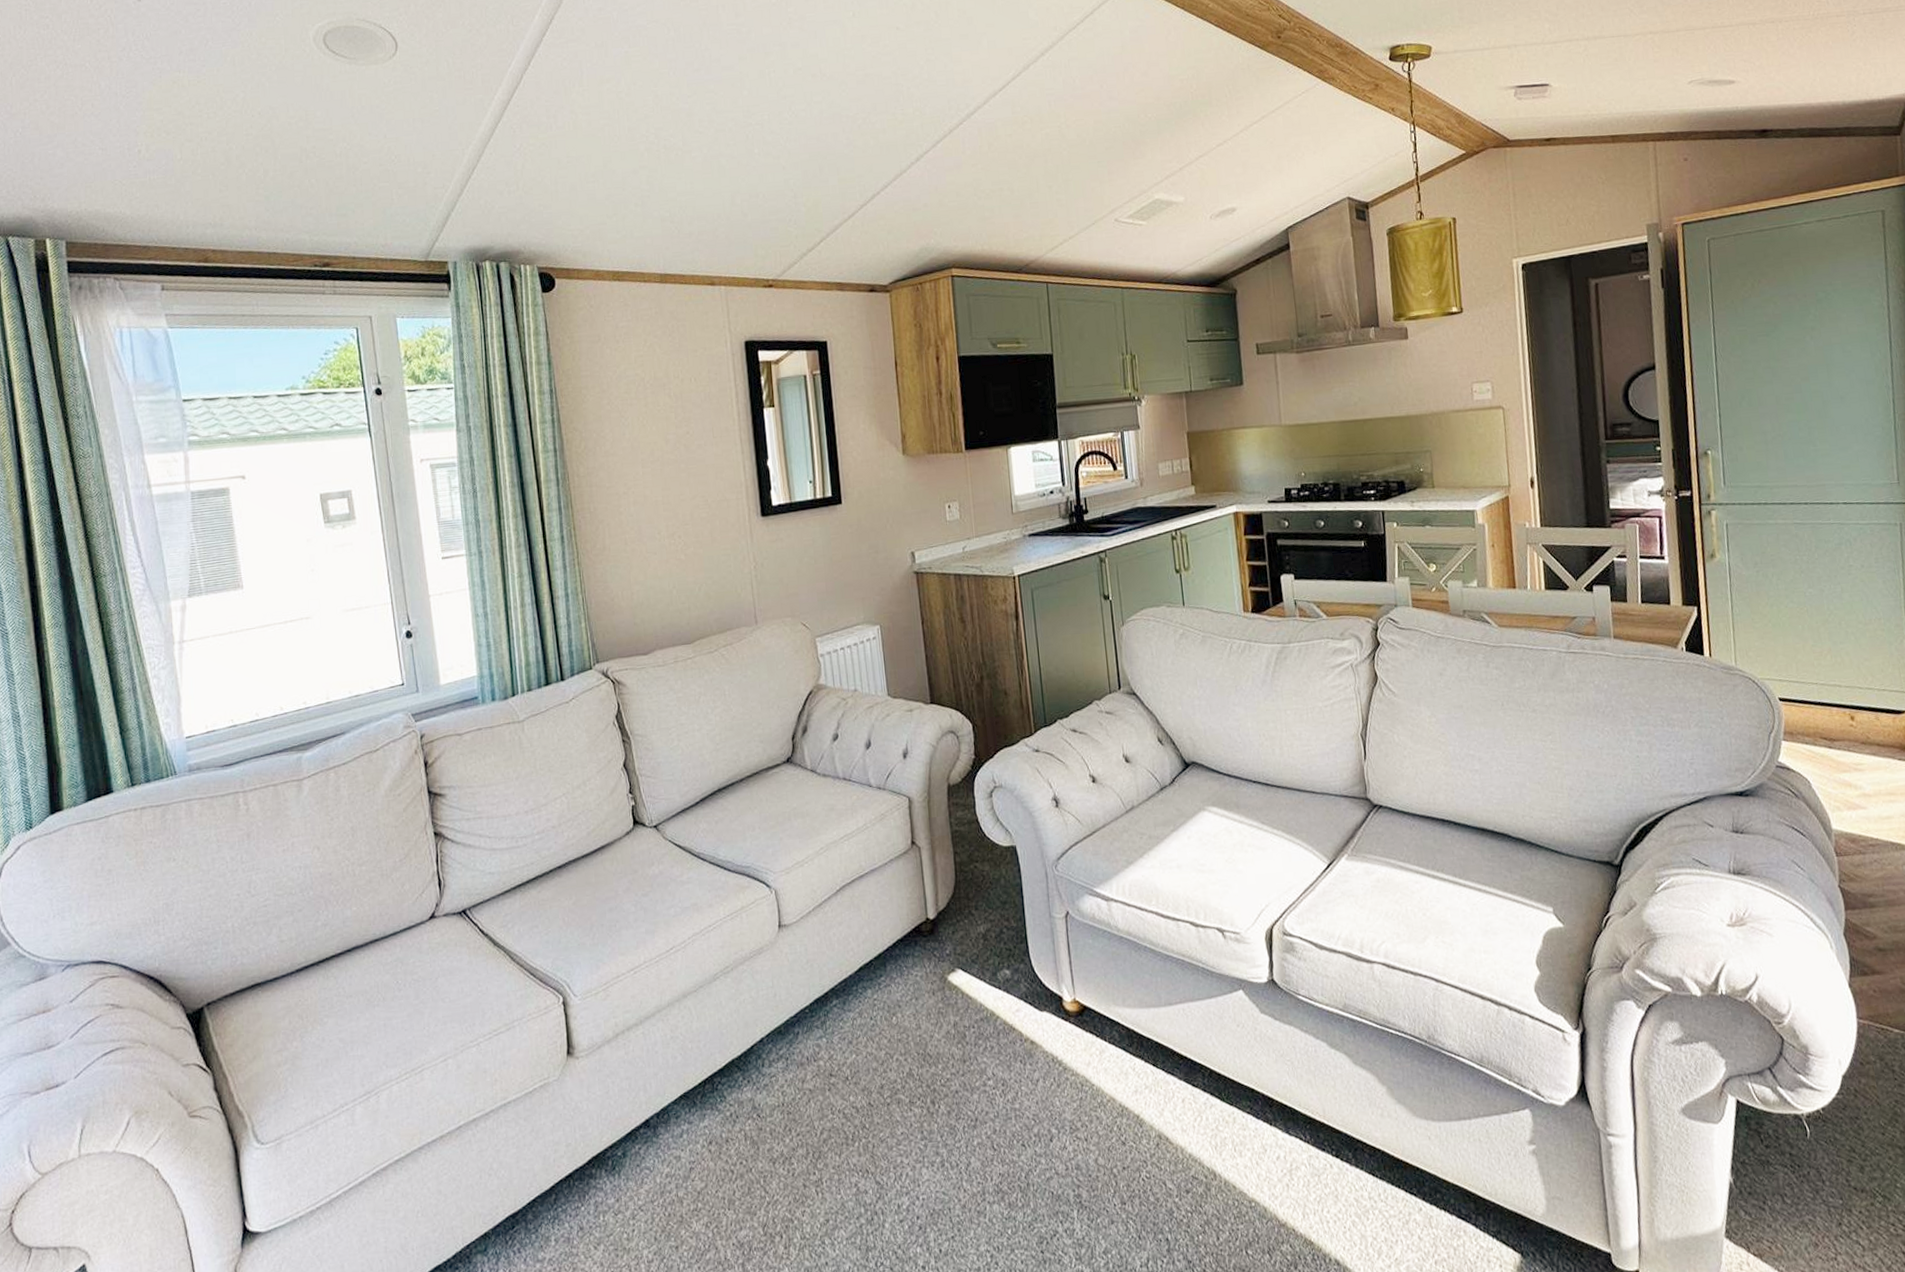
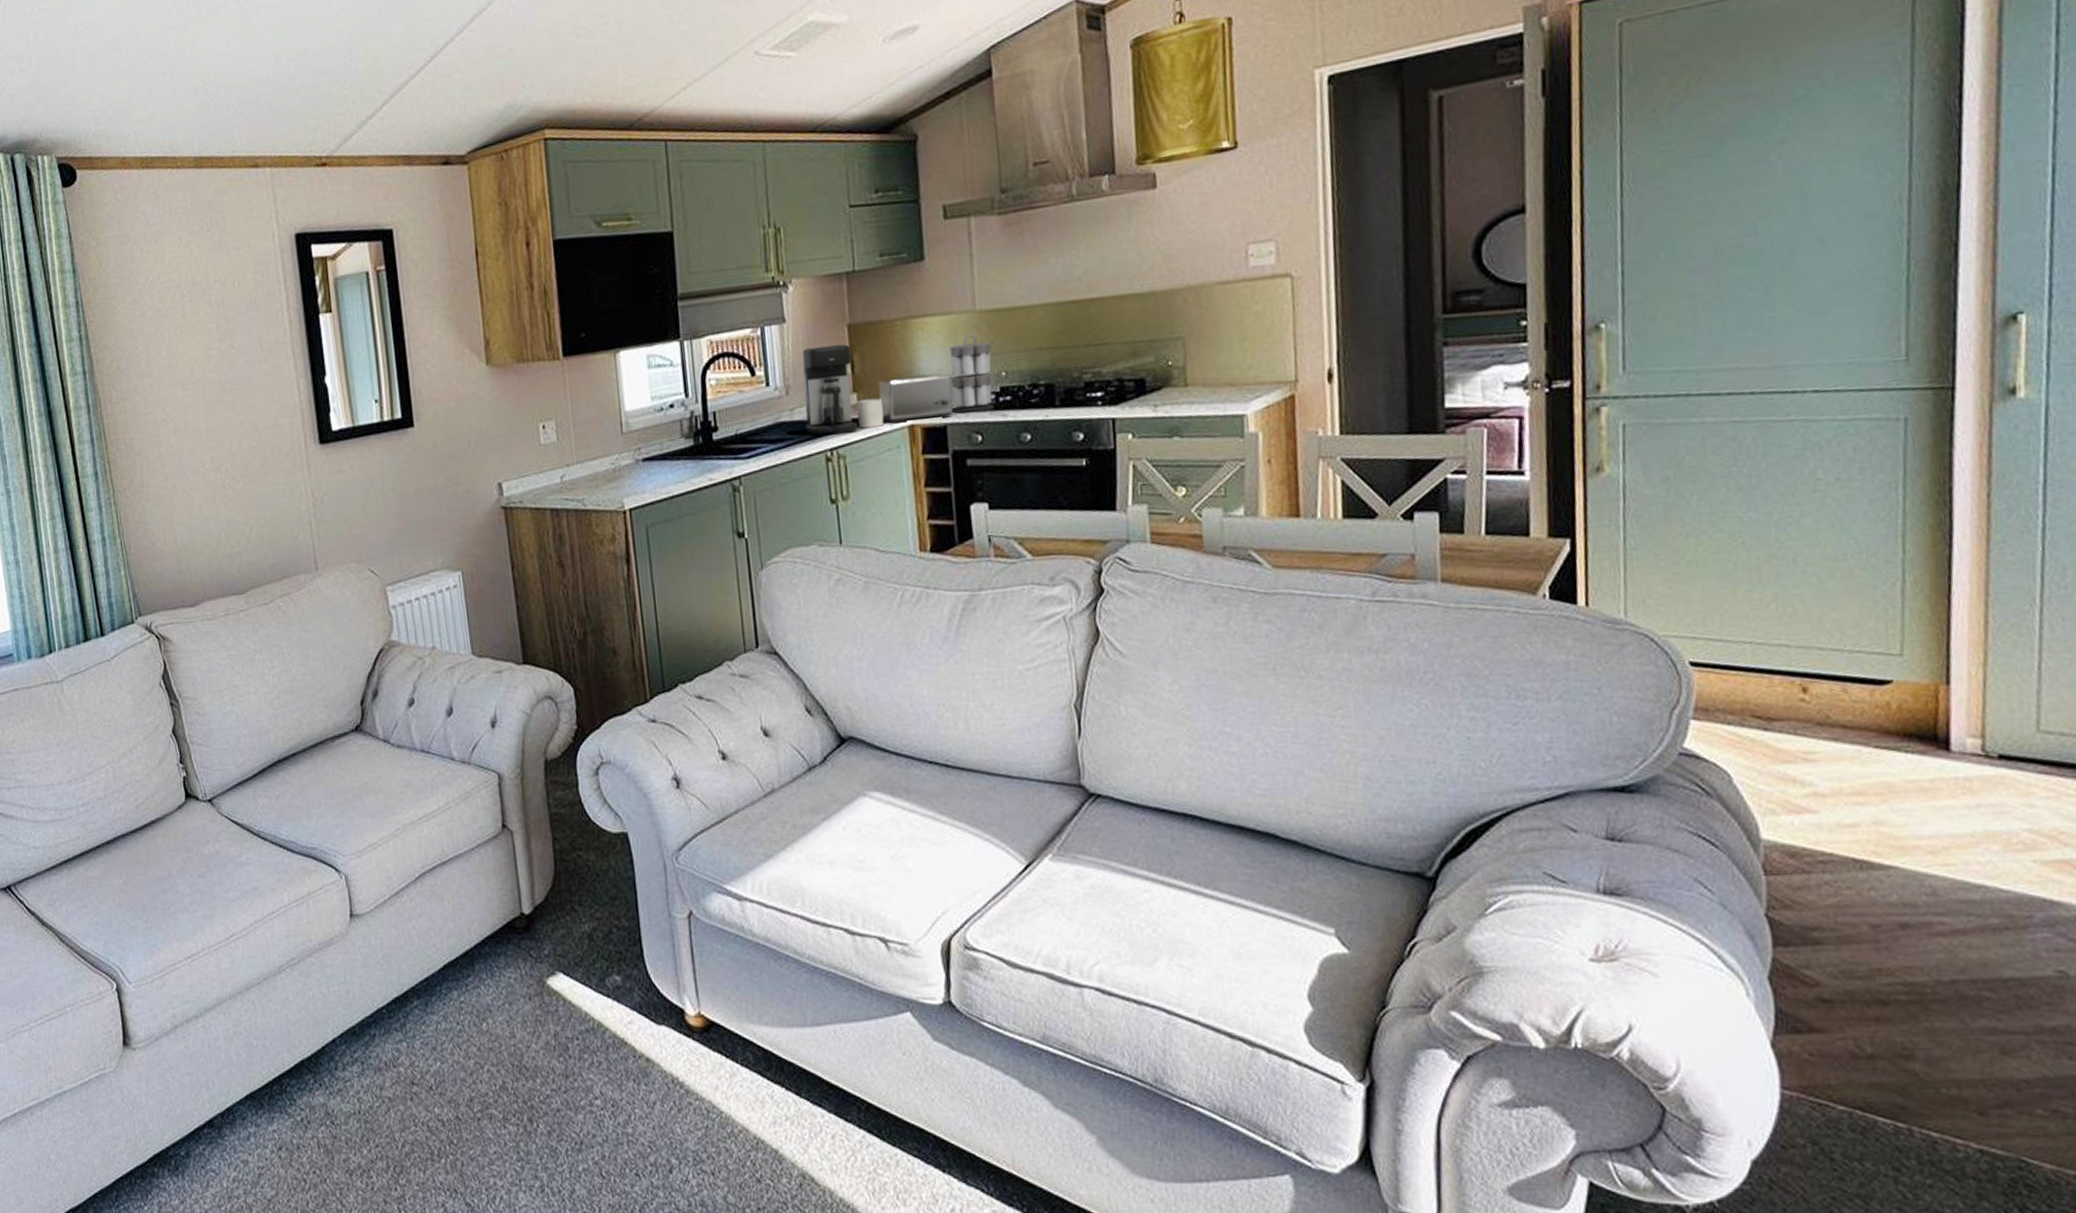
coffee maker: none [1152,447,1196,519] -> present [802,344,858,436]
mug: none [1194,490,1216,514] -> present [856,397,885,429]
toaster: none [1210,472,1267,511] -> present [878,373,954,424]
spice rack: none [1263,442,1297,504] -> present [950,333,995,414]

